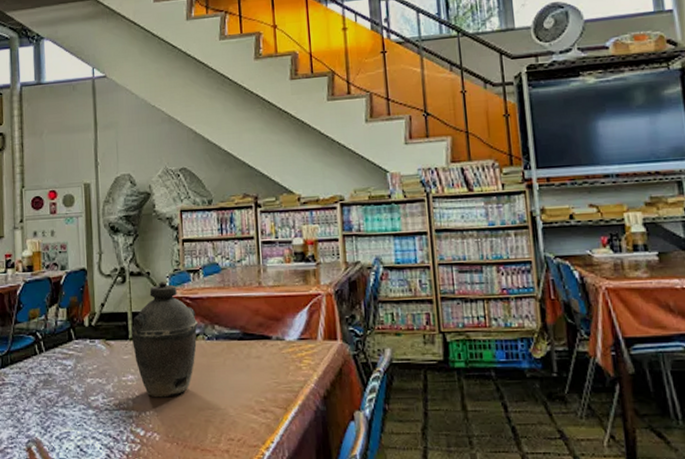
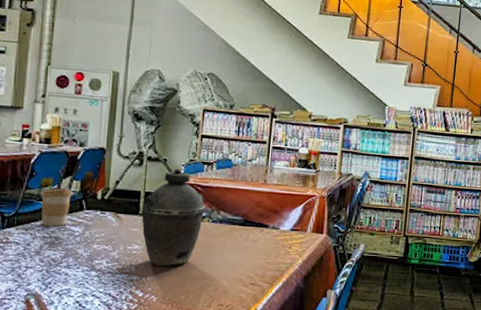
coffee cup: none [29,318,60,362] -> present [40,188,73,227]

